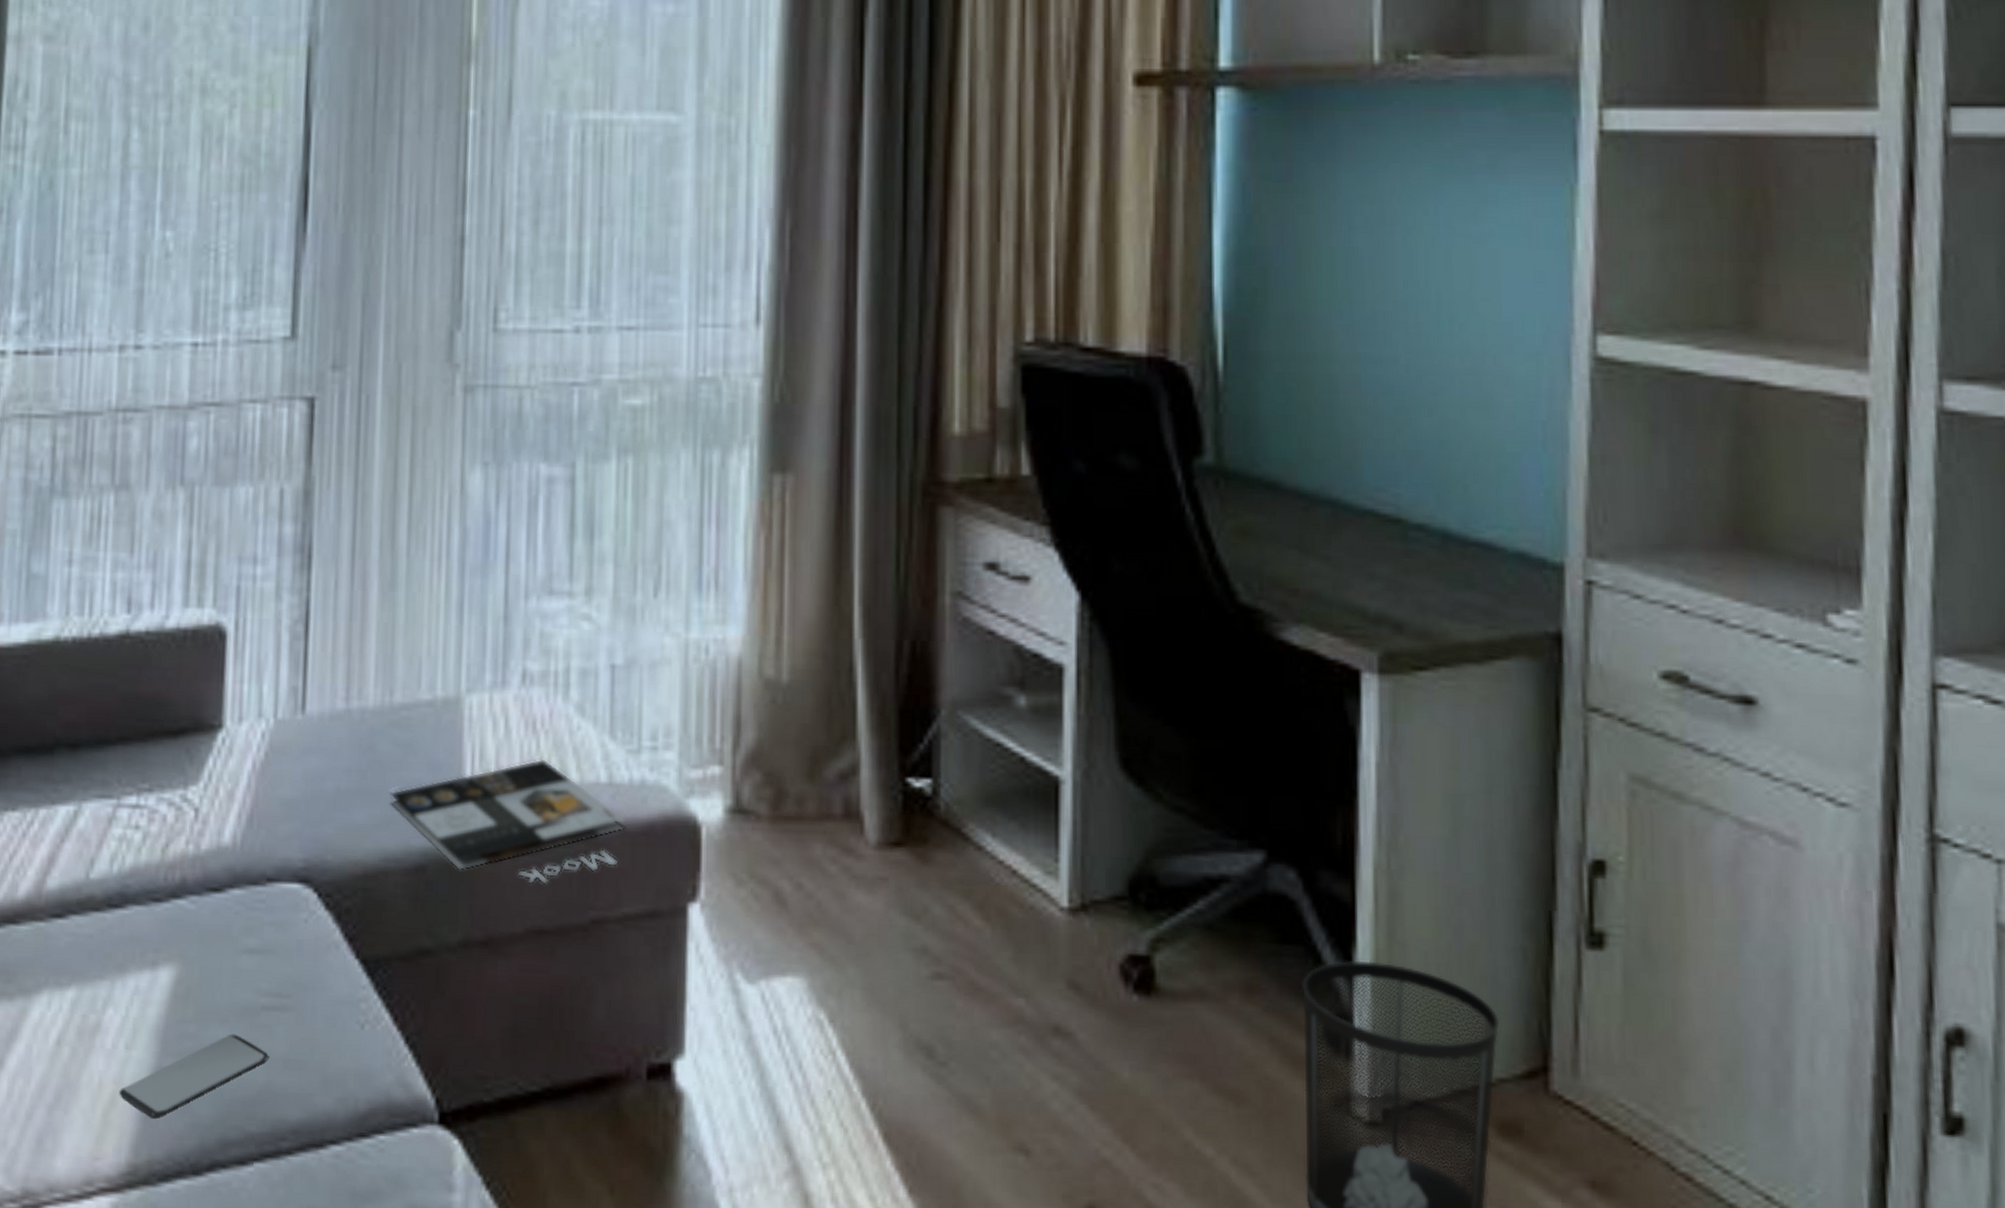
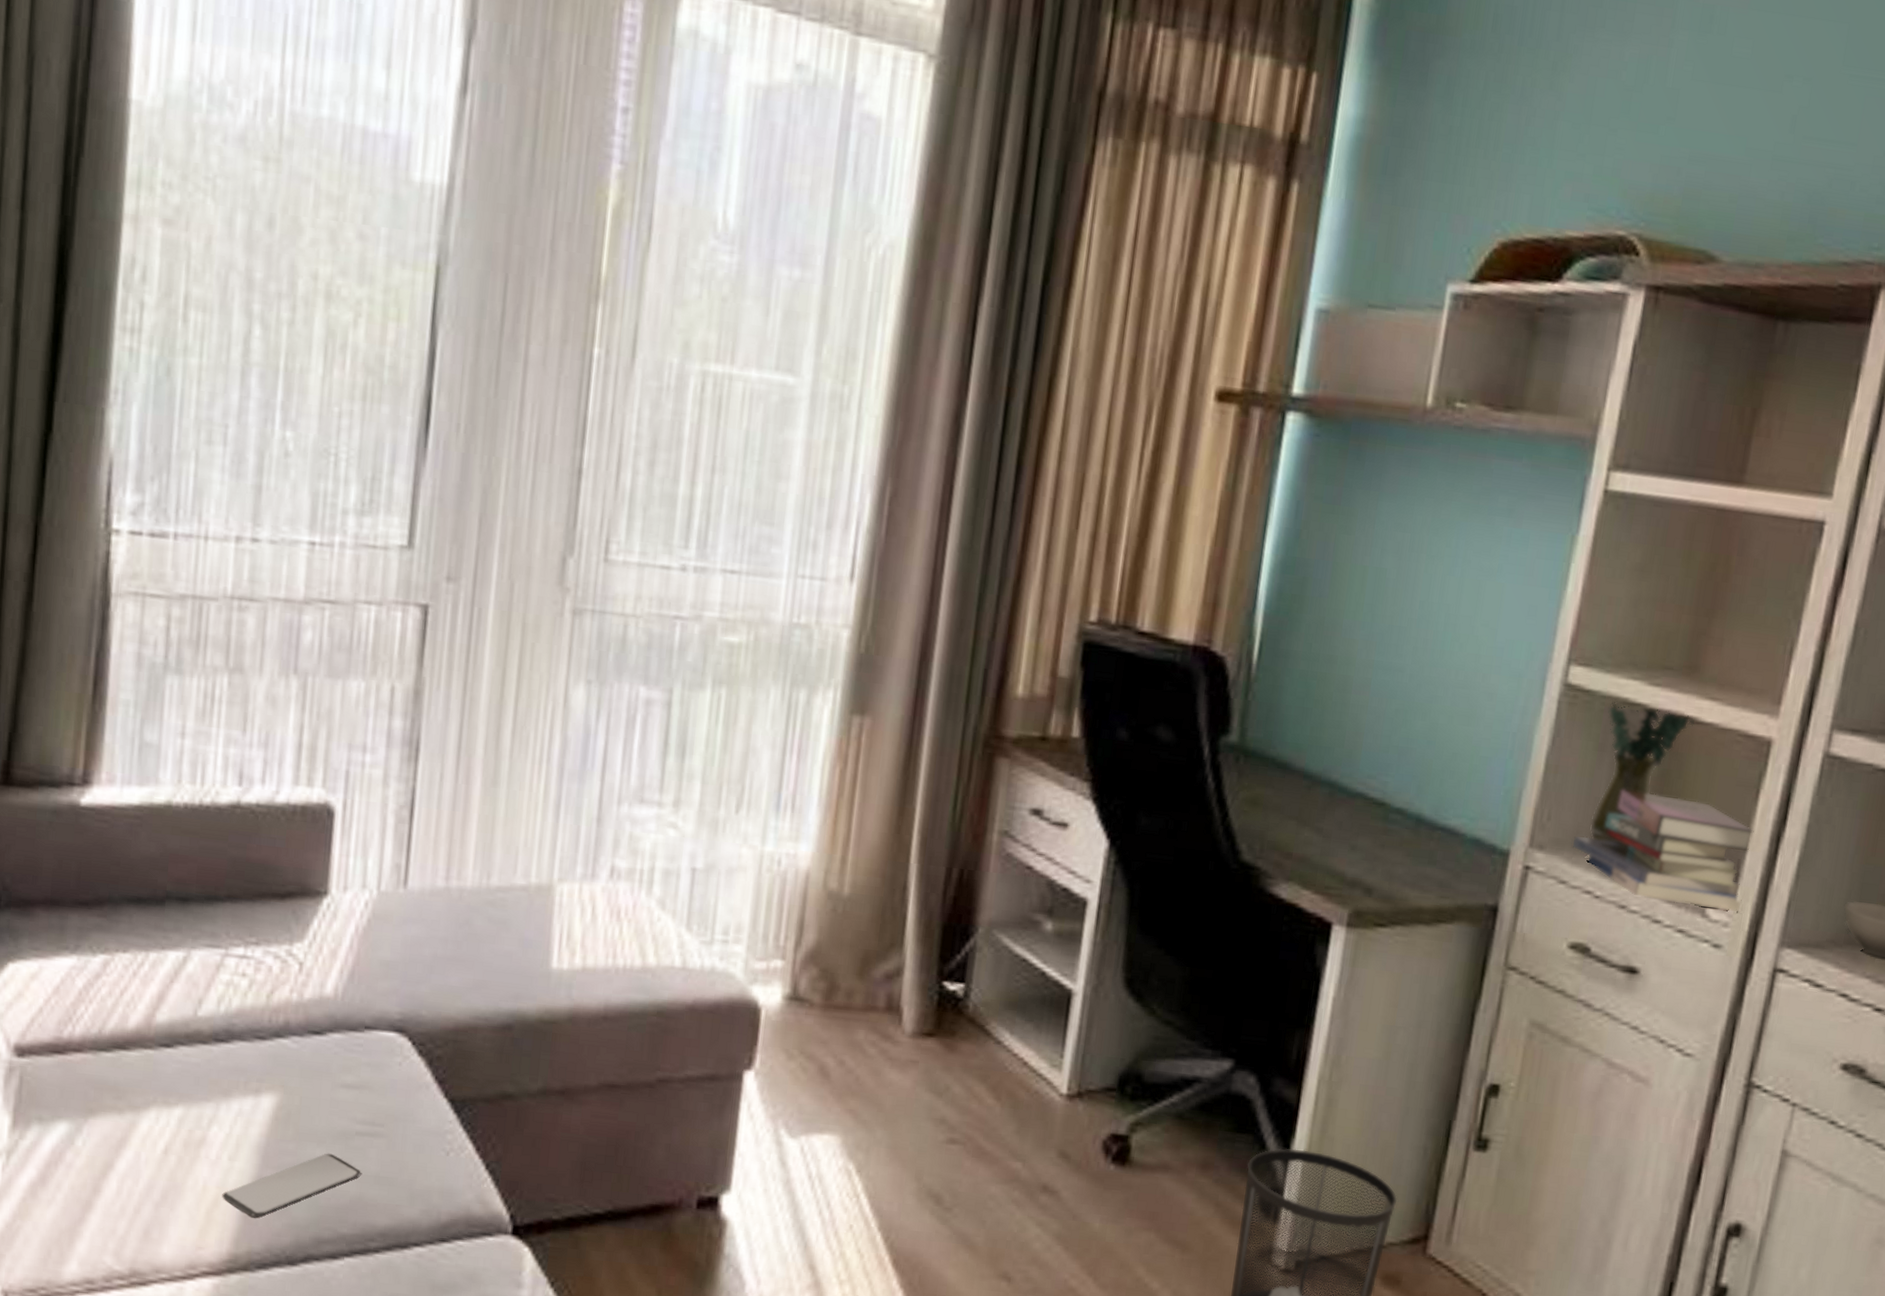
magazine: present [389,759,624,885] -> none [482,943,693,1048]
books: none [1640,476,1872,617] -> present [1573,789,1754,913]
vase: none [1654,371,1766,542] -> present [1590,700,1695,843]

